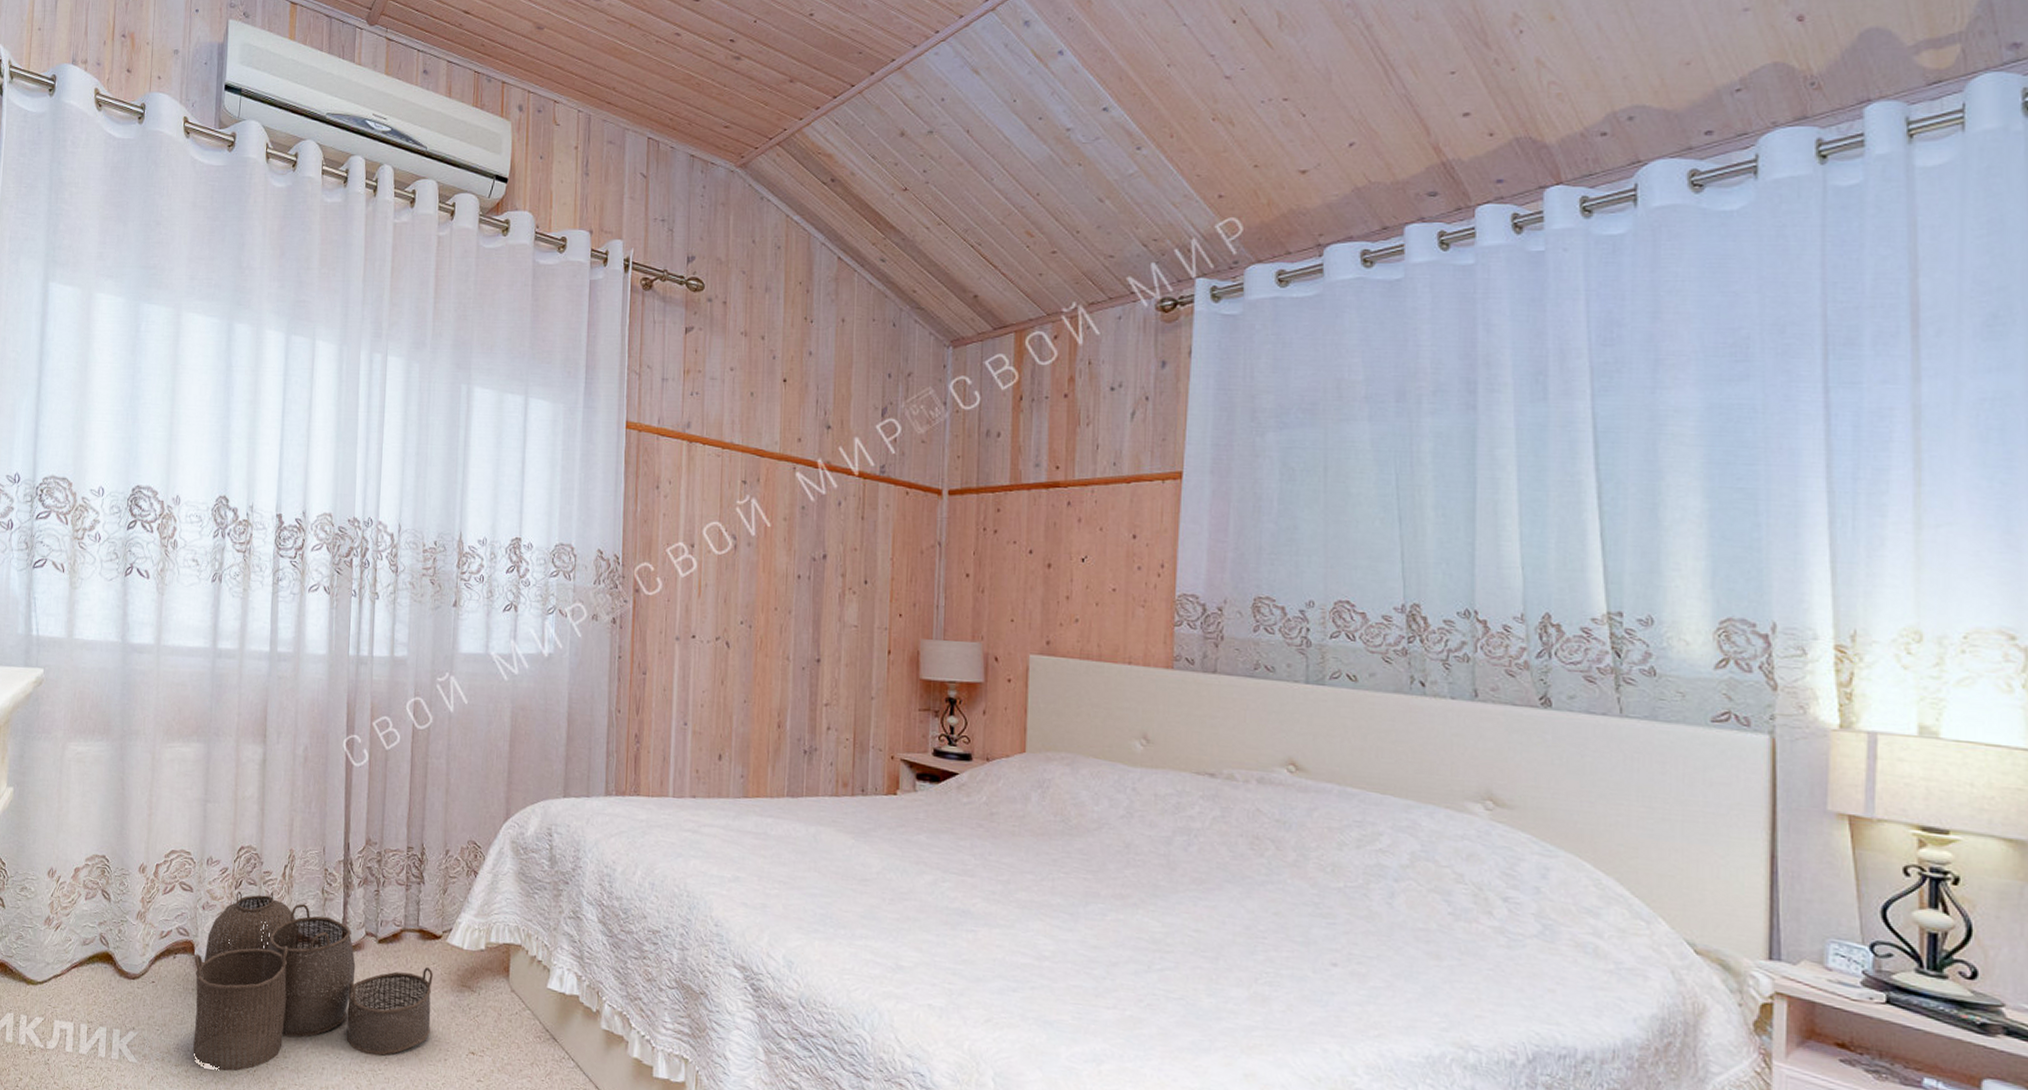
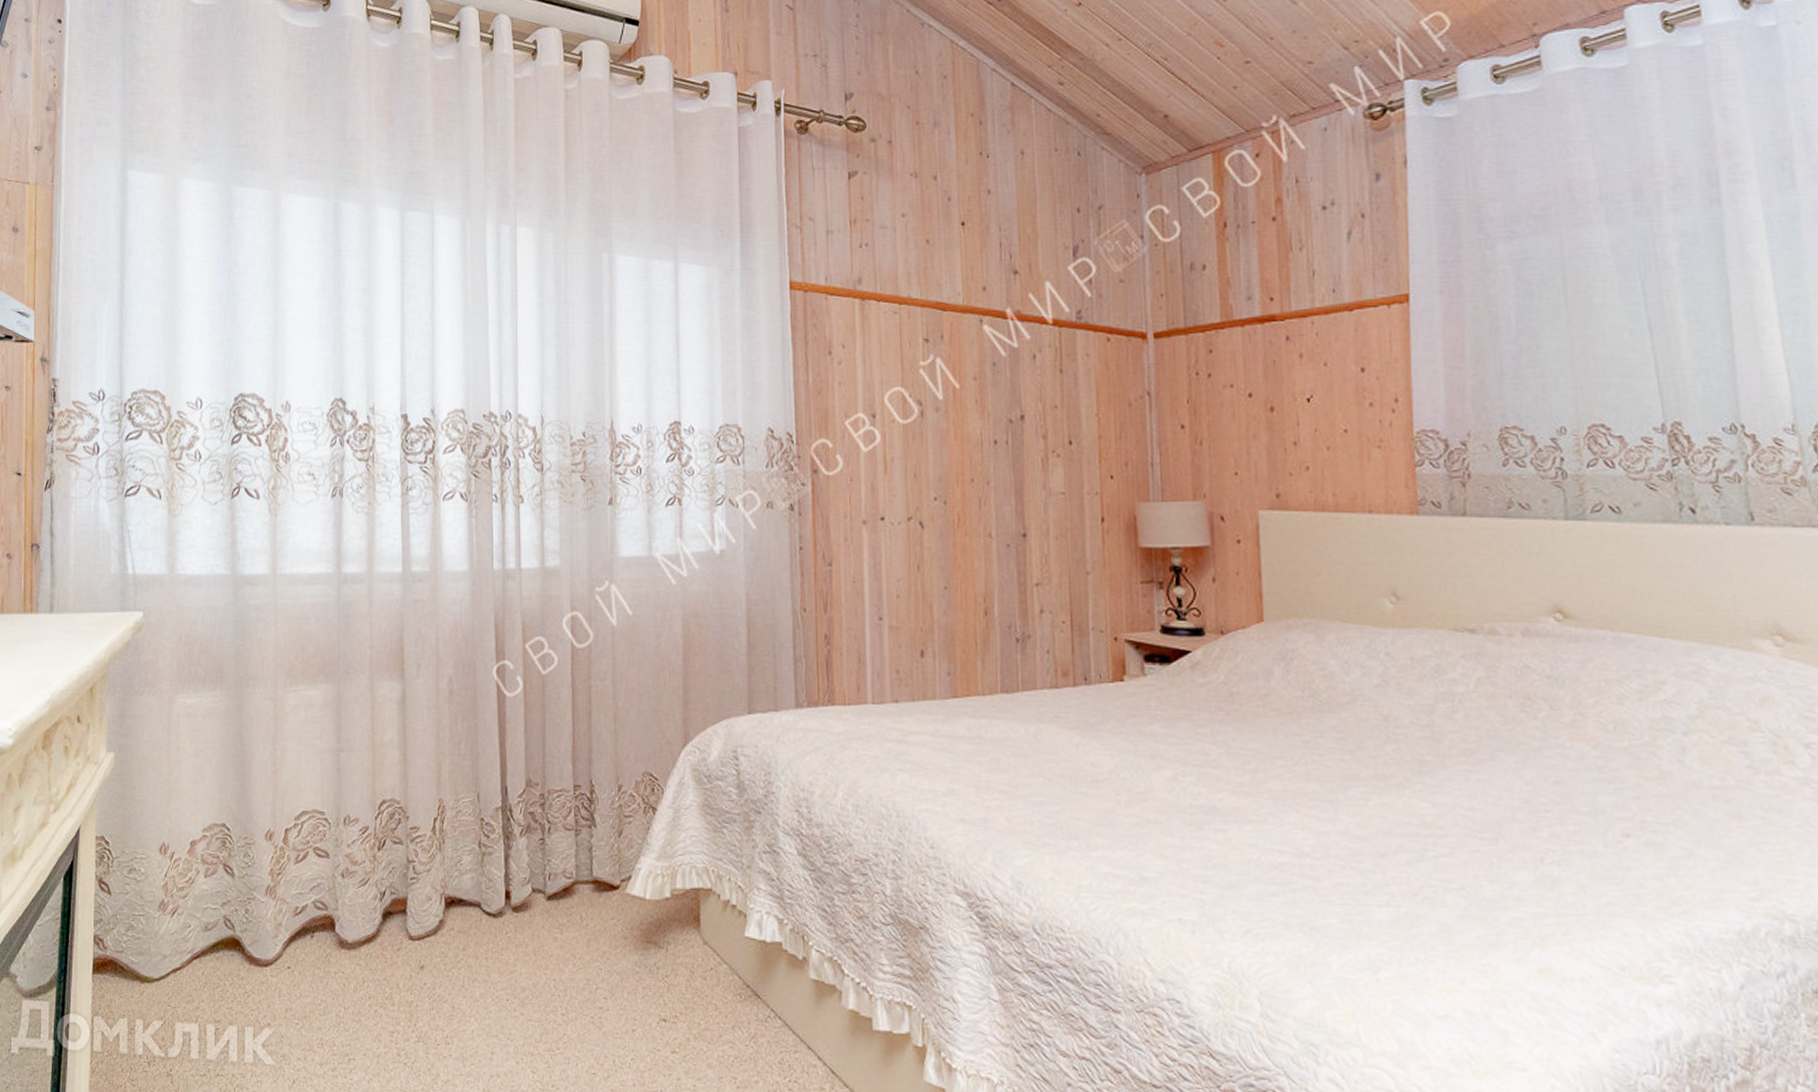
woven basket: present [193,891,433,1072] -> none [335,849,614,1066]

